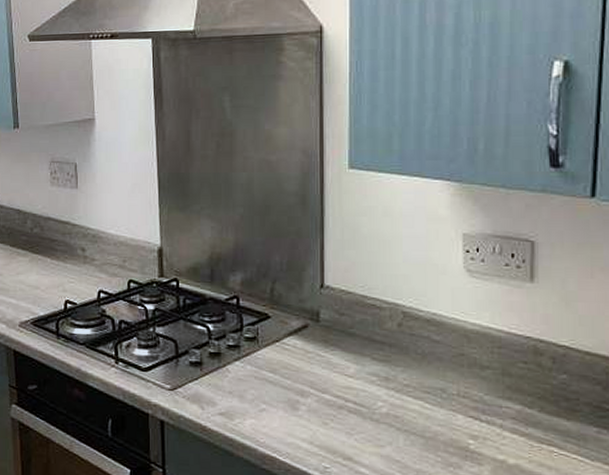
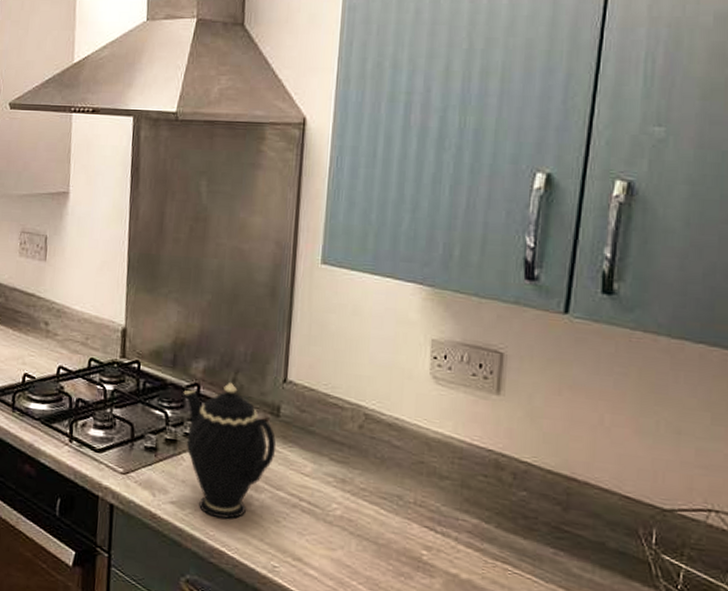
teapot: none [223,293,319,426] -> present [183,383,277,519]

